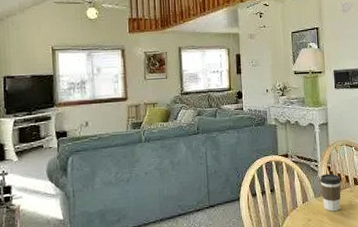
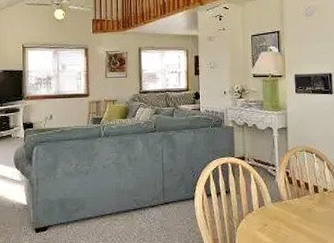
coffee cup: present [319,173,342,211] -> none [277,179,301,218]

